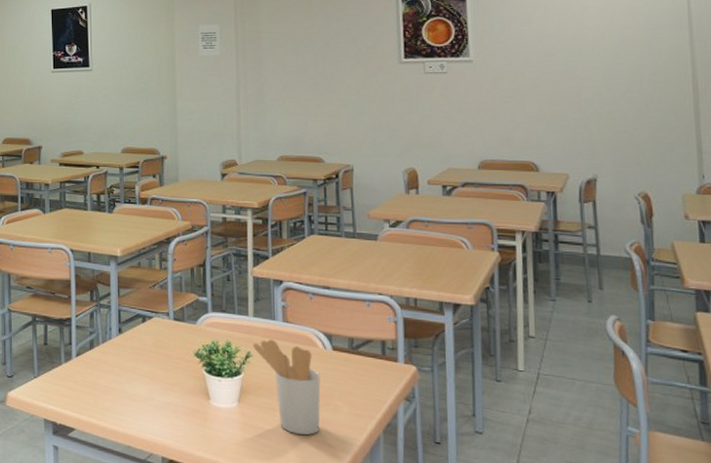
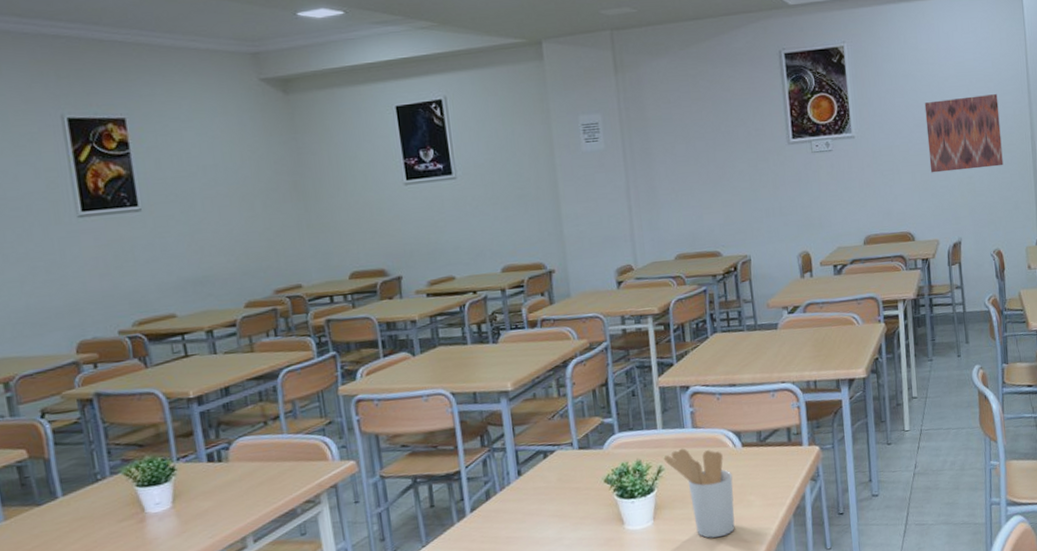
wall art: none [556,28,654,104] -> present [924,94,1003,173]

